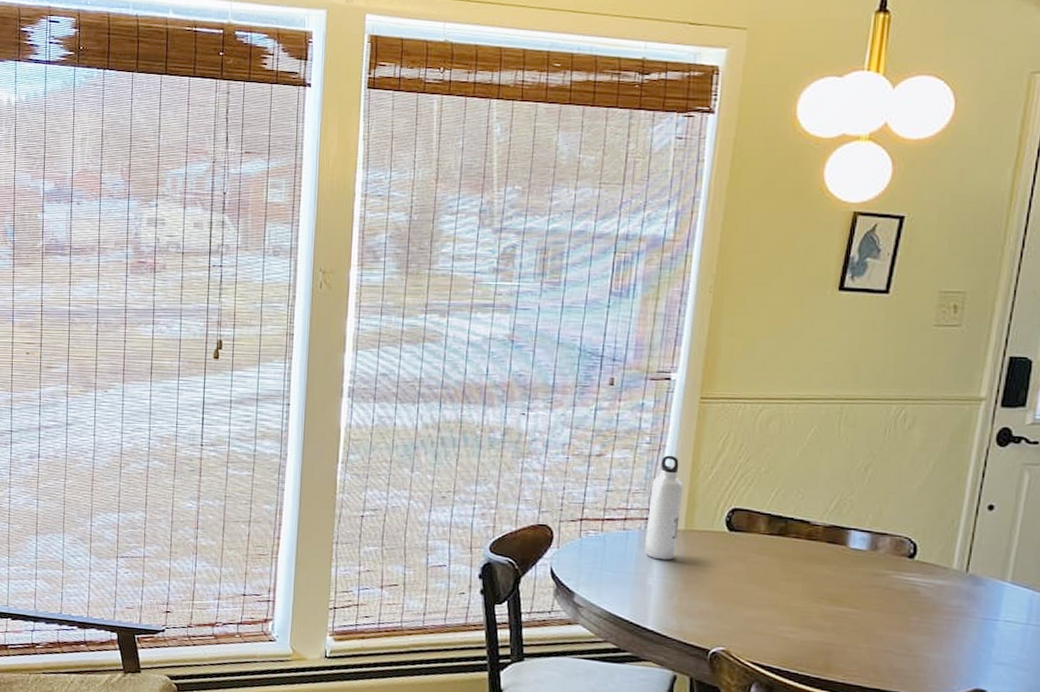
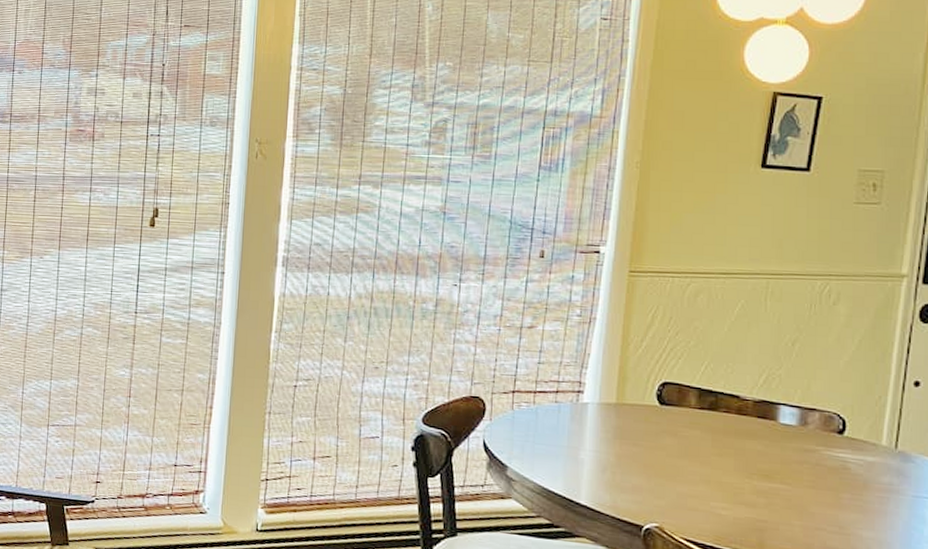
water bottle: present [645,455,684,561] -> none [577,328,614,434]

